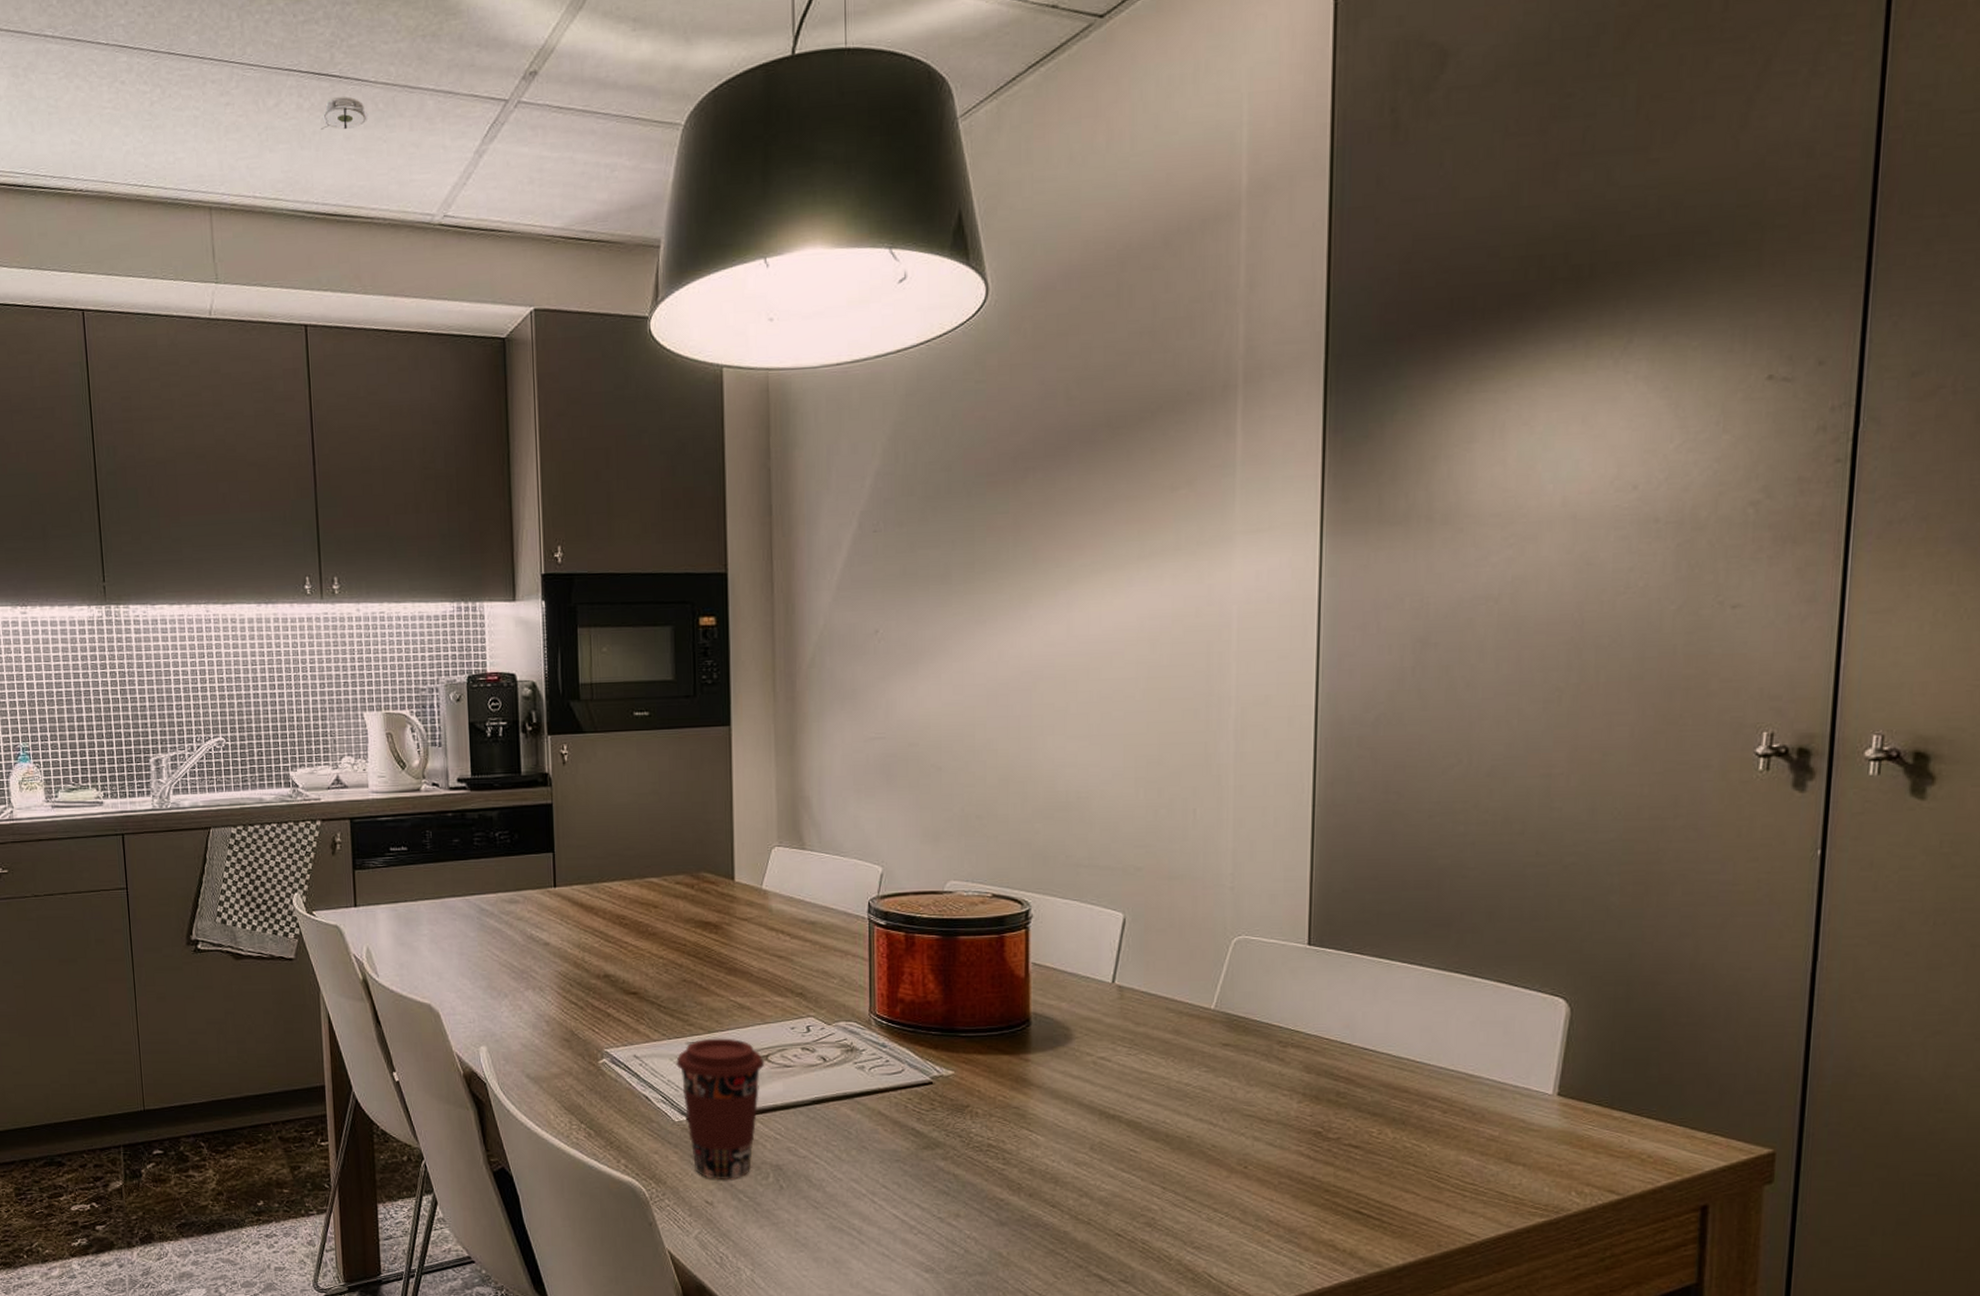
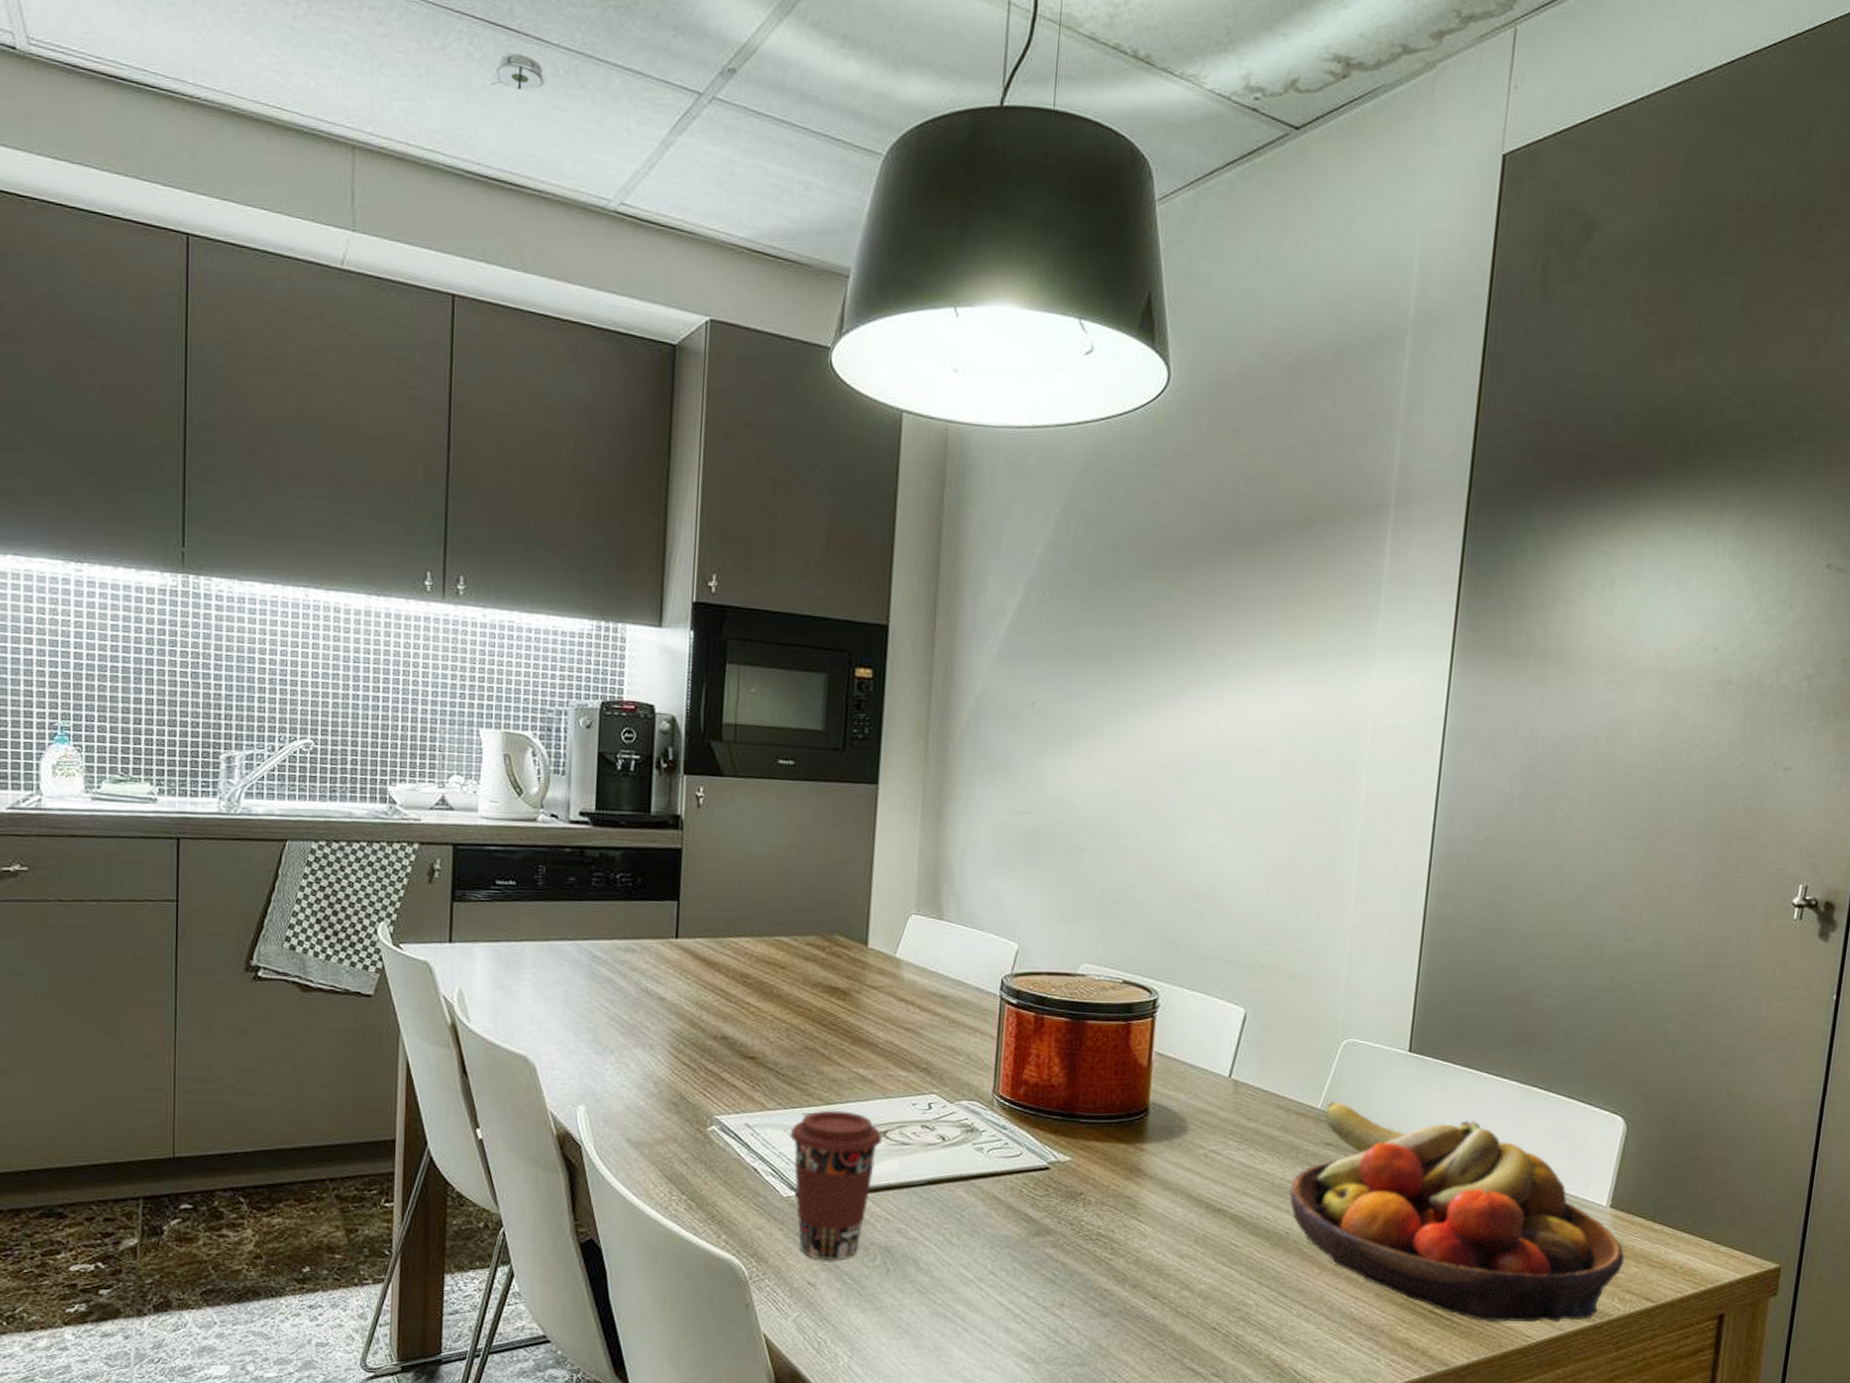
fruit bowl: none [1188,1001,1580,1221] -> present [1290,1101,1625,1323]

